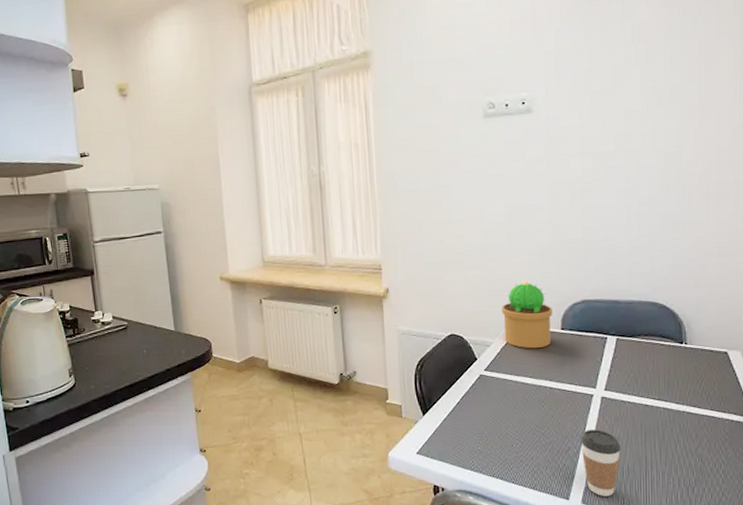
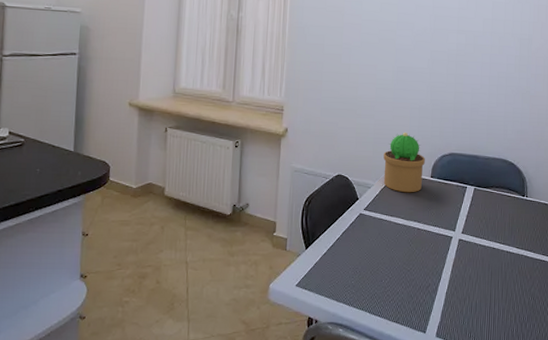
coffee cup: present [580,429,621,496] -> none [439,268,471,330]

